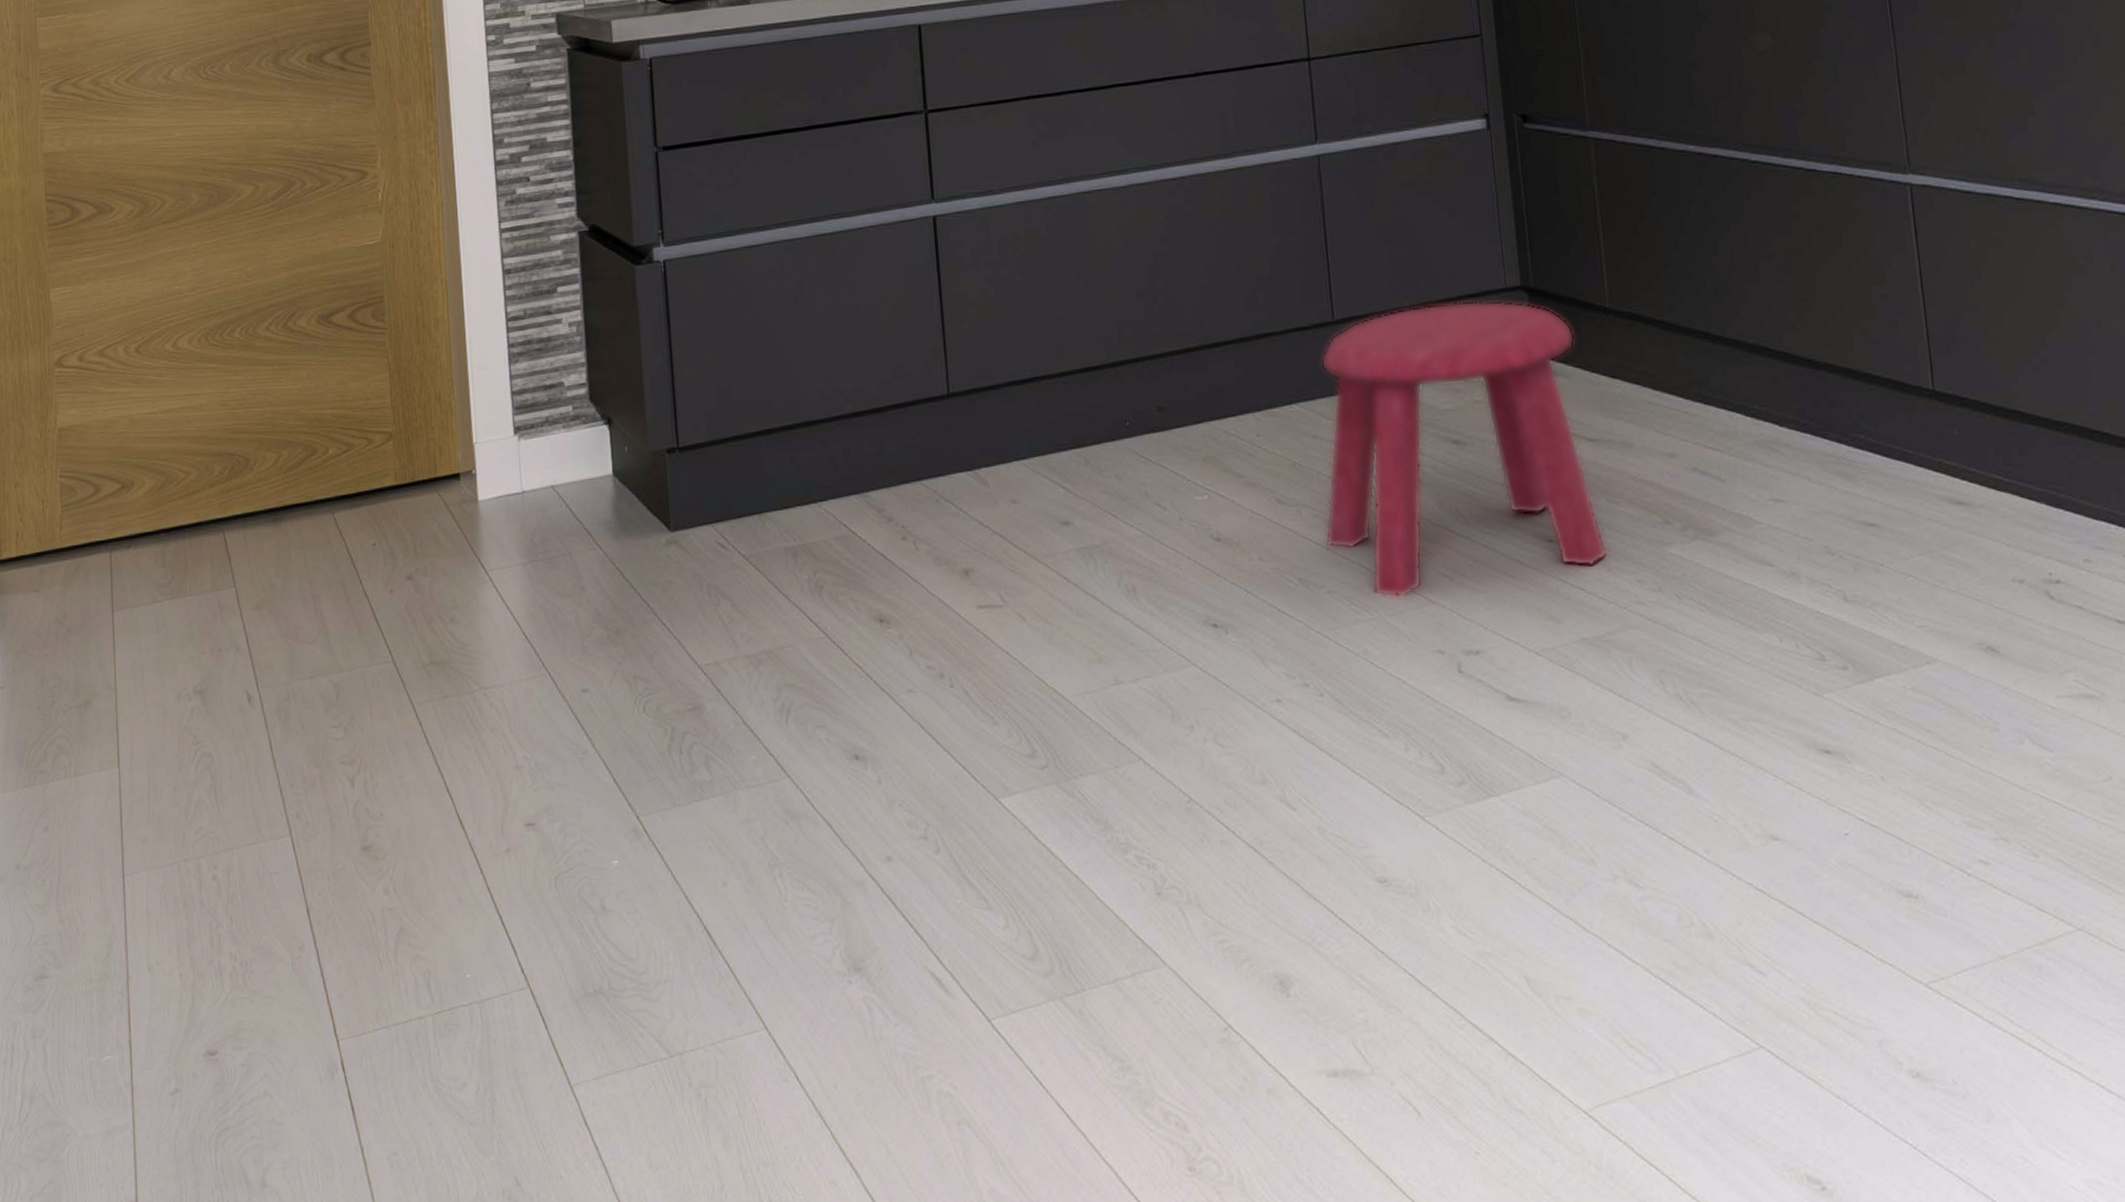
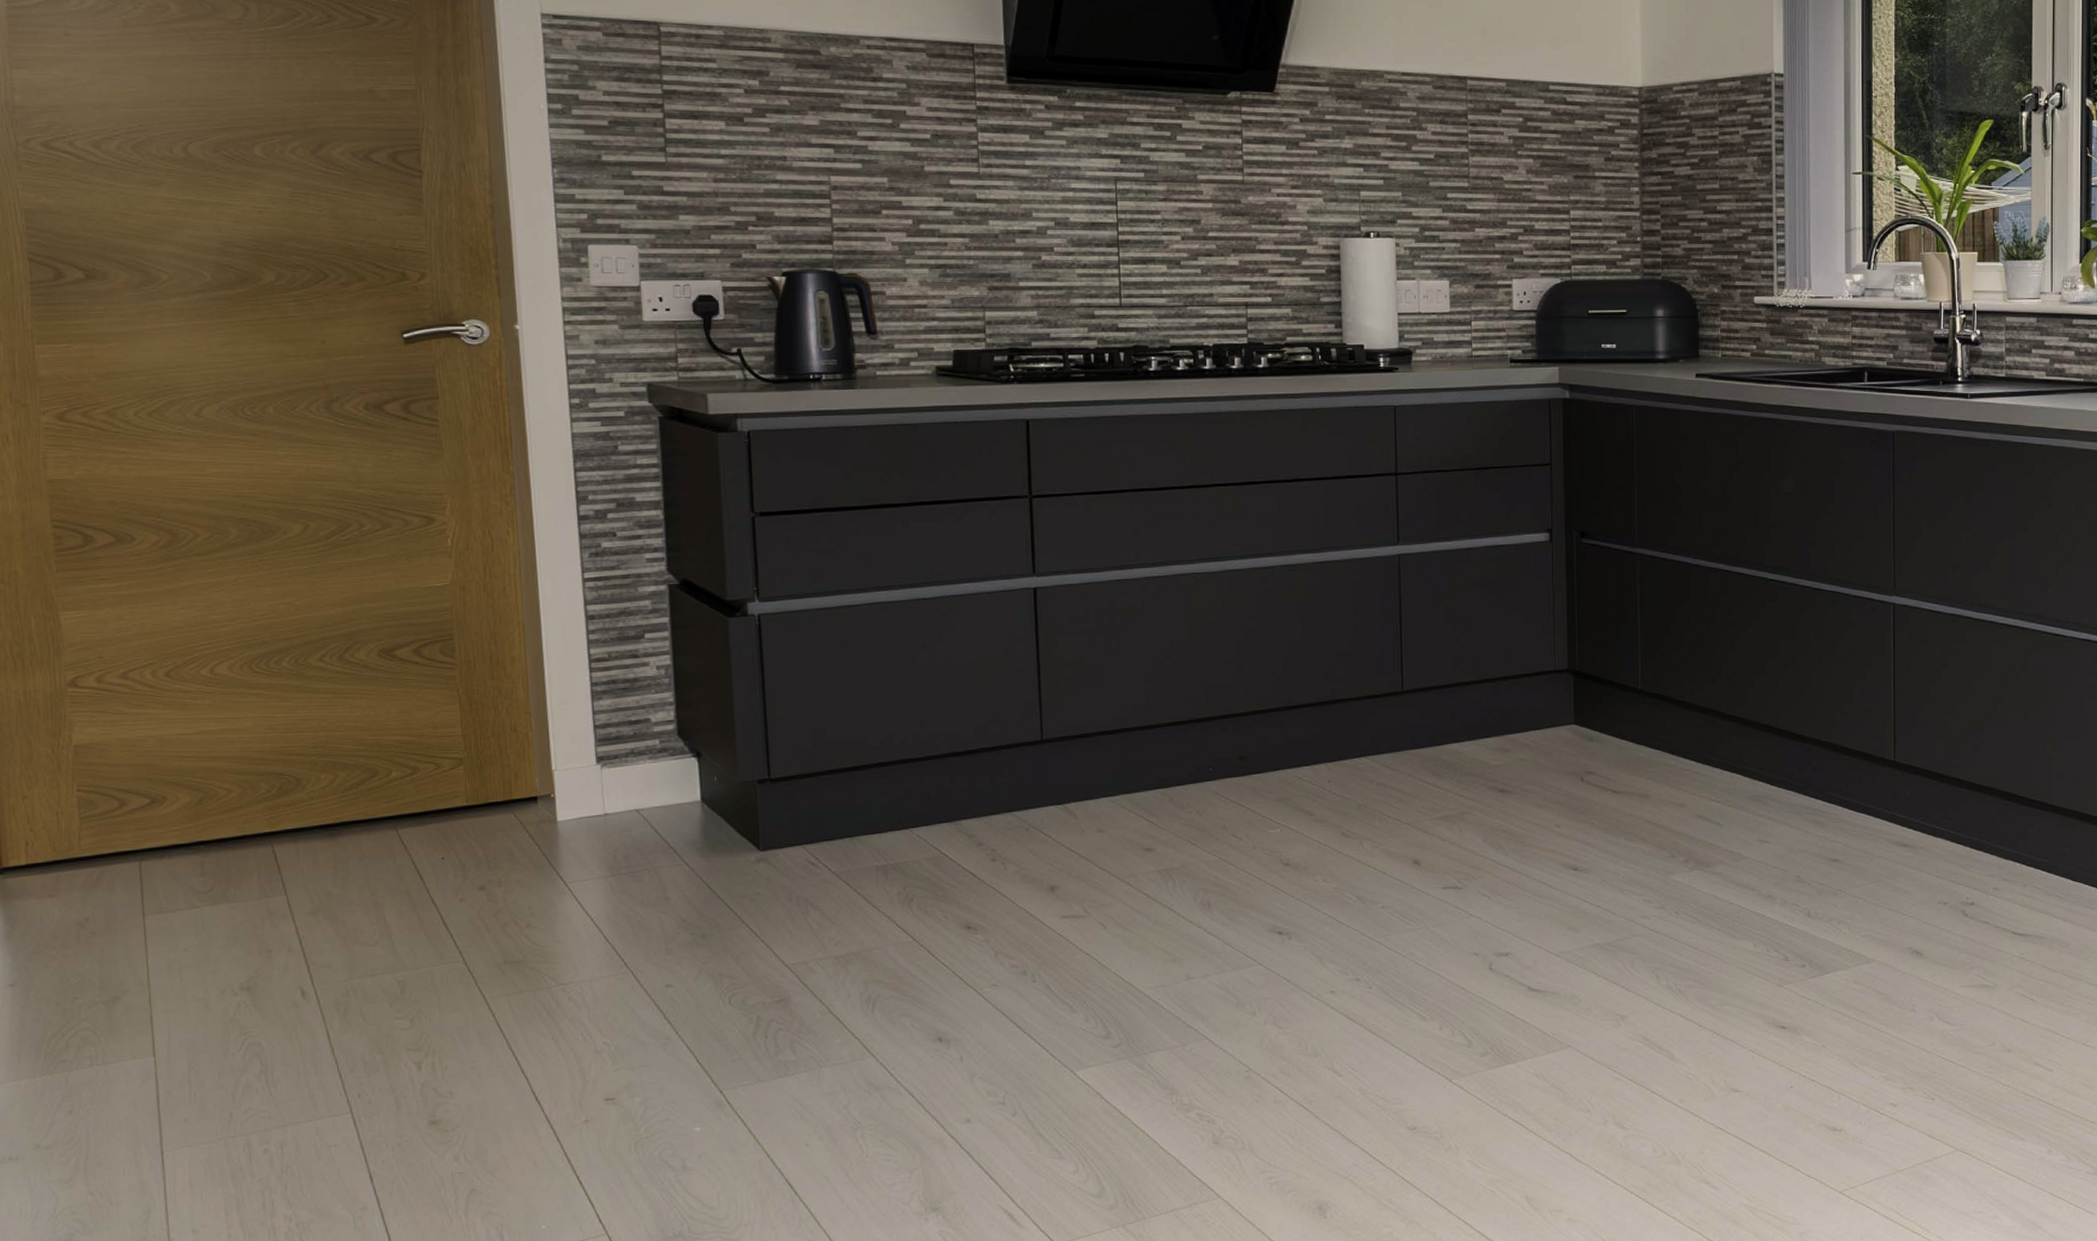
stool: present [1320,300,1609,599] -> none [1382,679,1623,913]

